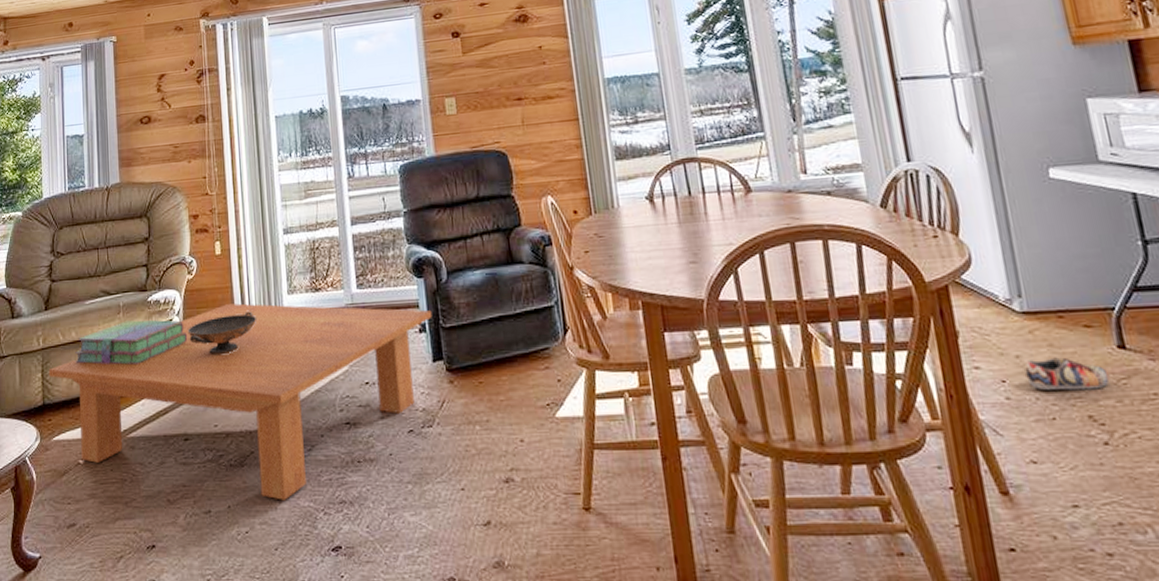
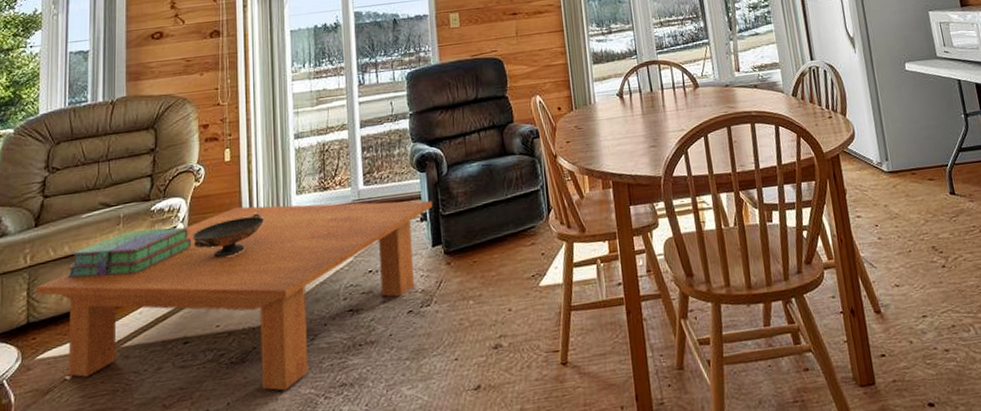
shoe: present [1024,357,1110,391] -> none [890,204,945,230]

